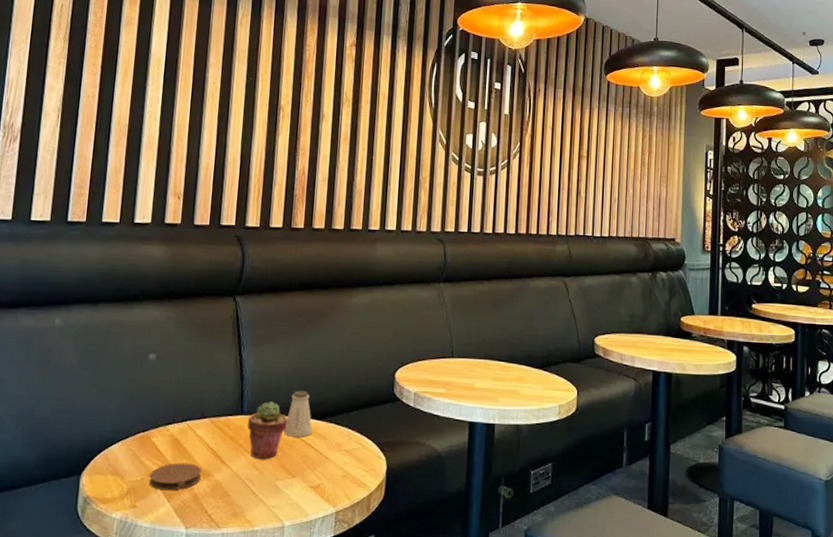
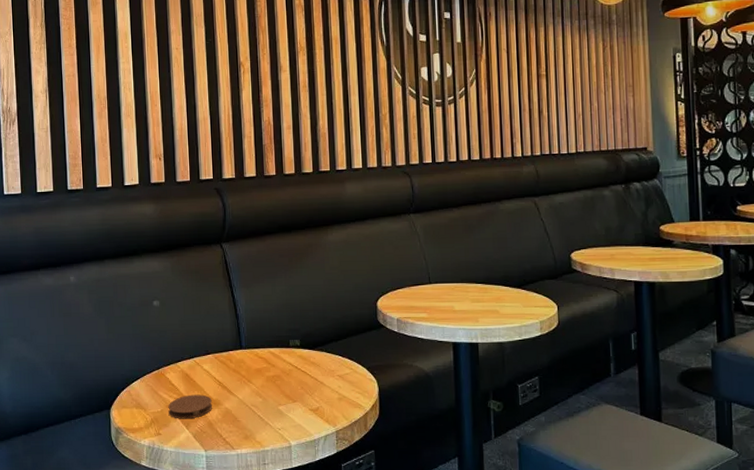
potted succulent: present [248,401,288,460] -> none [247,336,283,388]
saltshaker: present [284,390,313,437] -> none [280,324,306,366]

